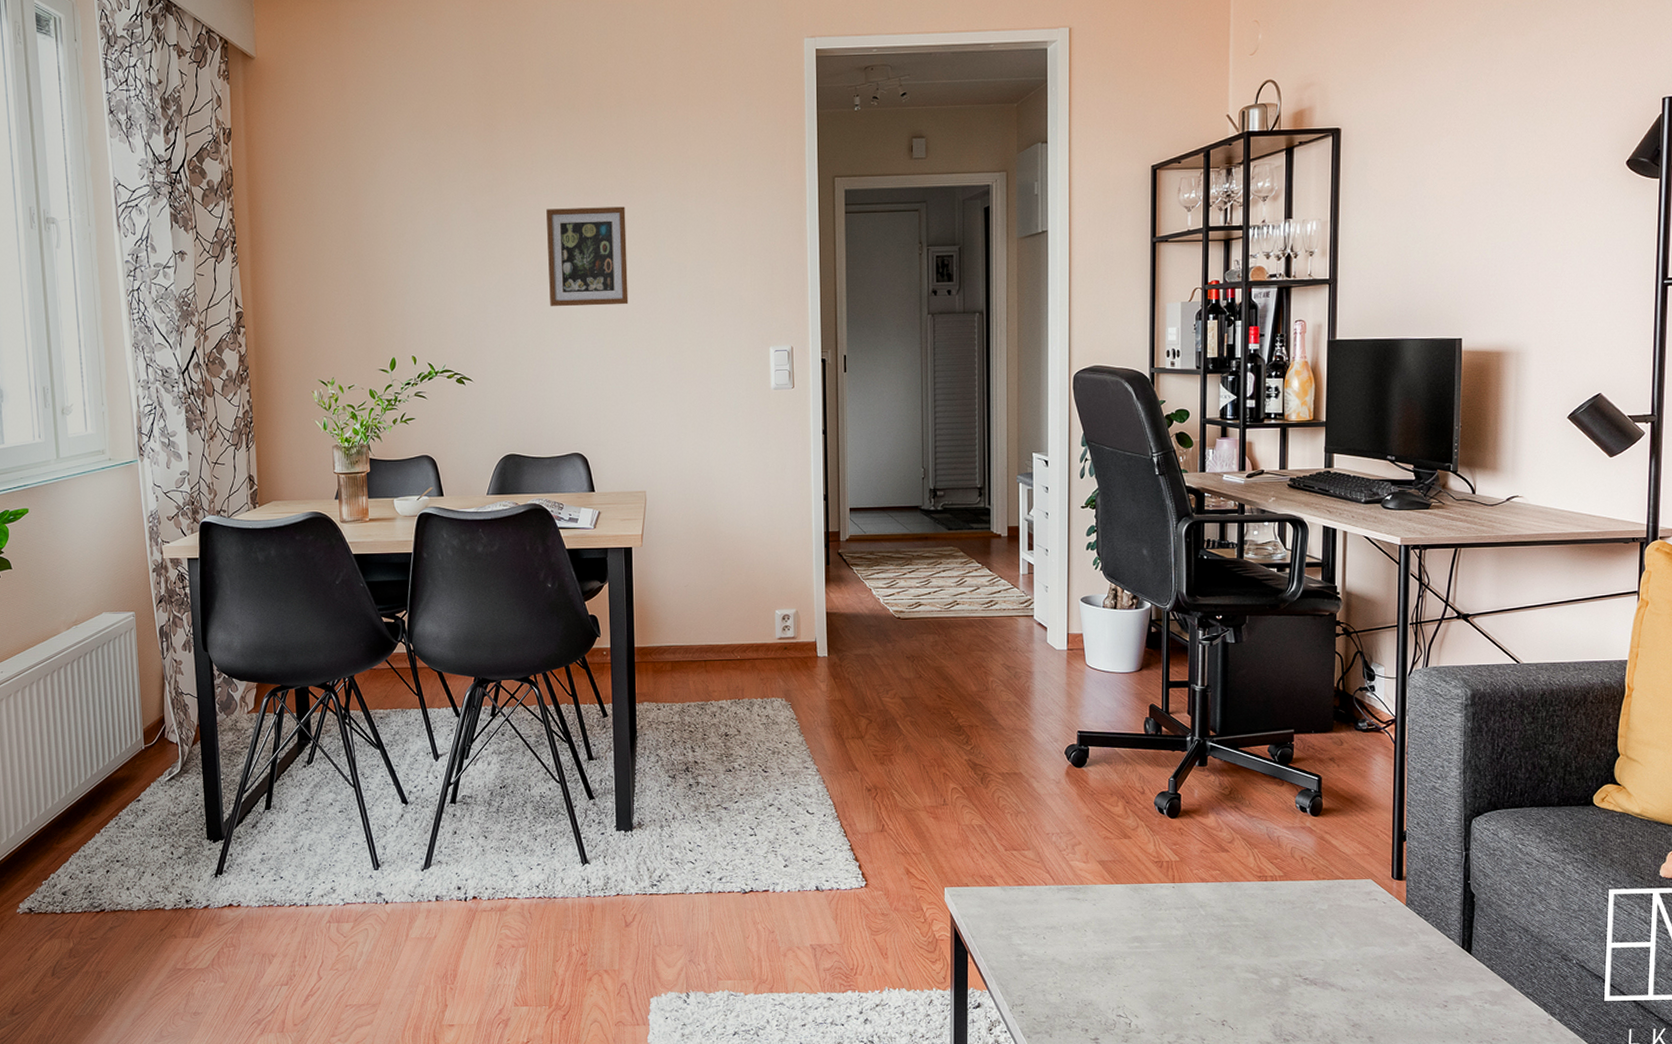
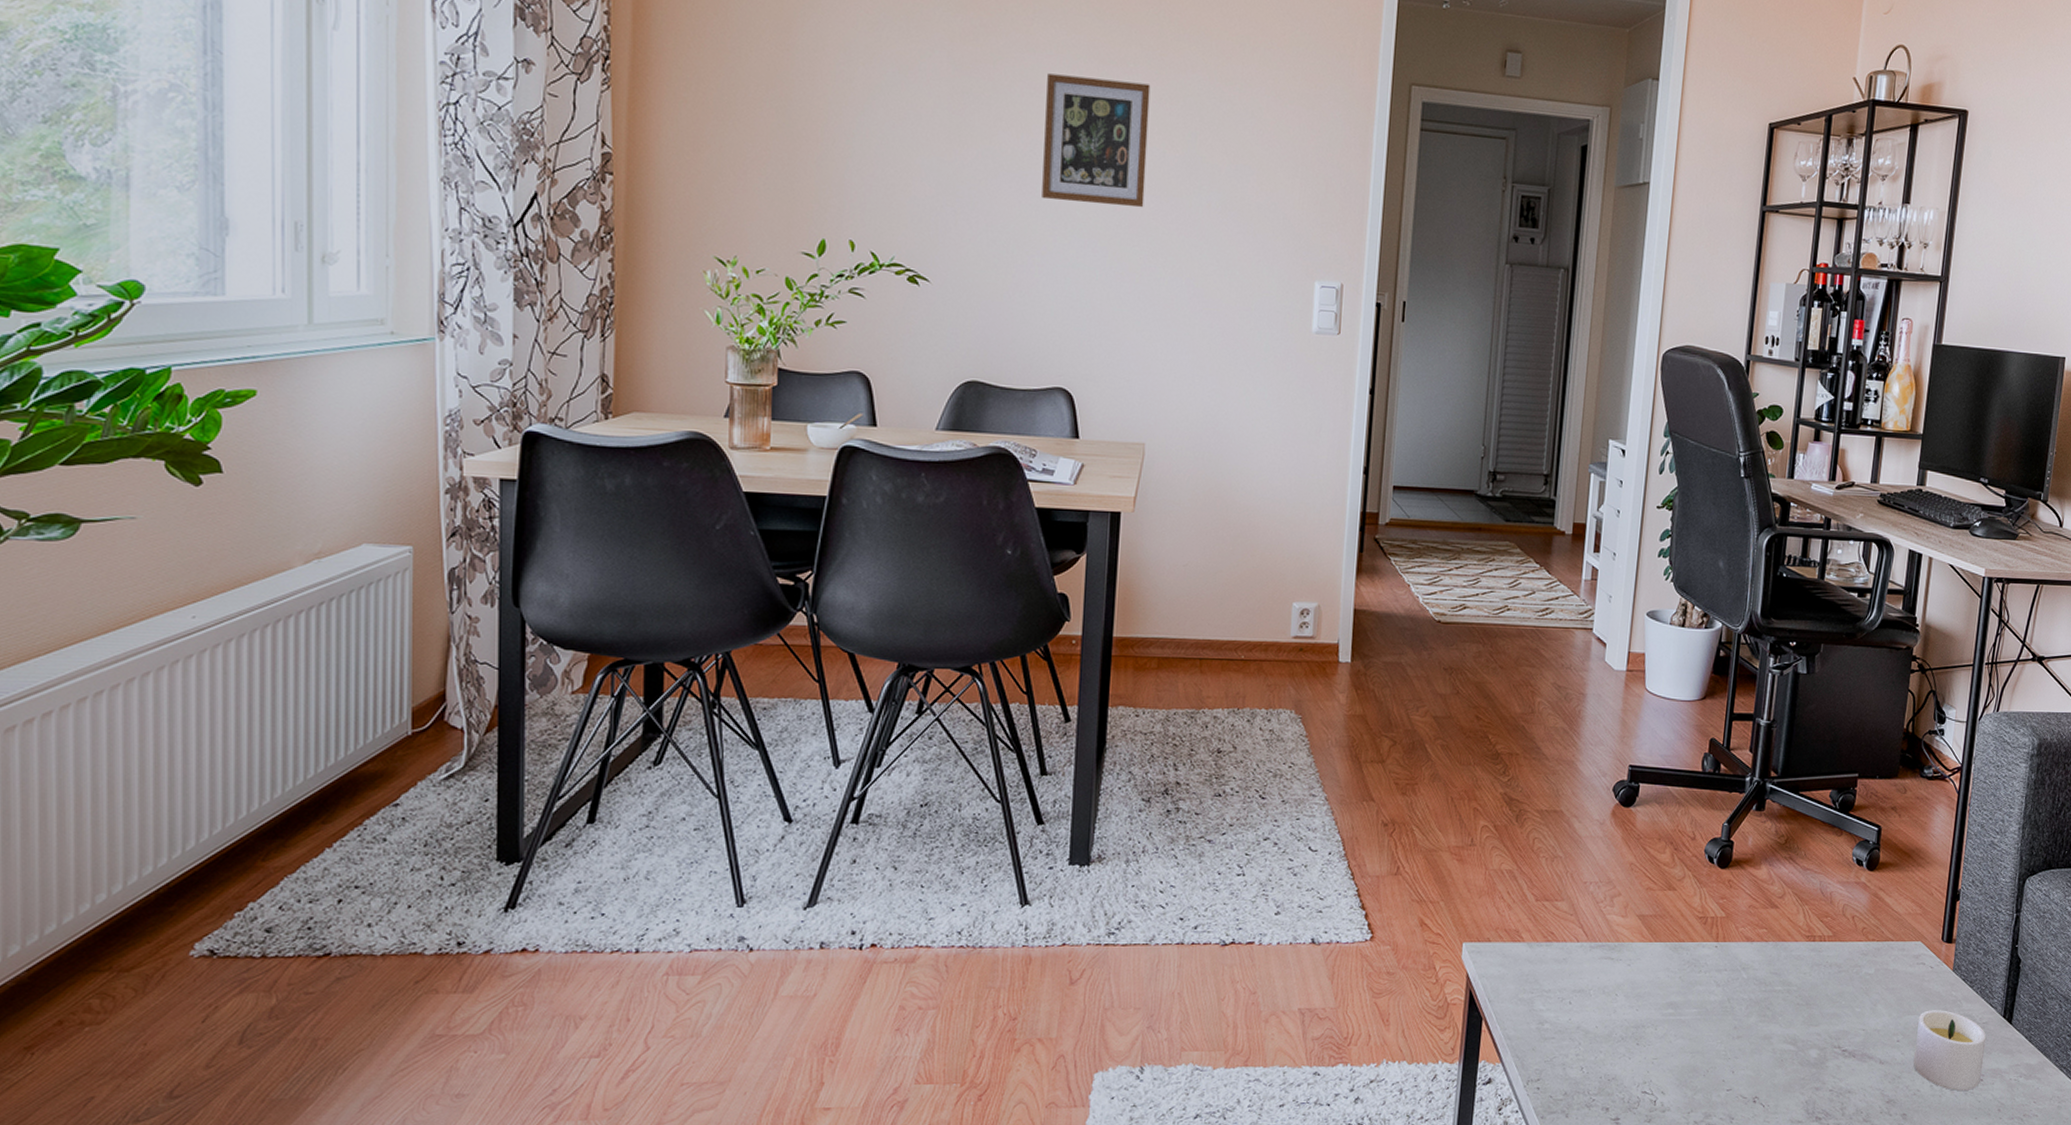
candle: none [1374,941,1447,1017] -> present [1913,1010,1987,1092]

